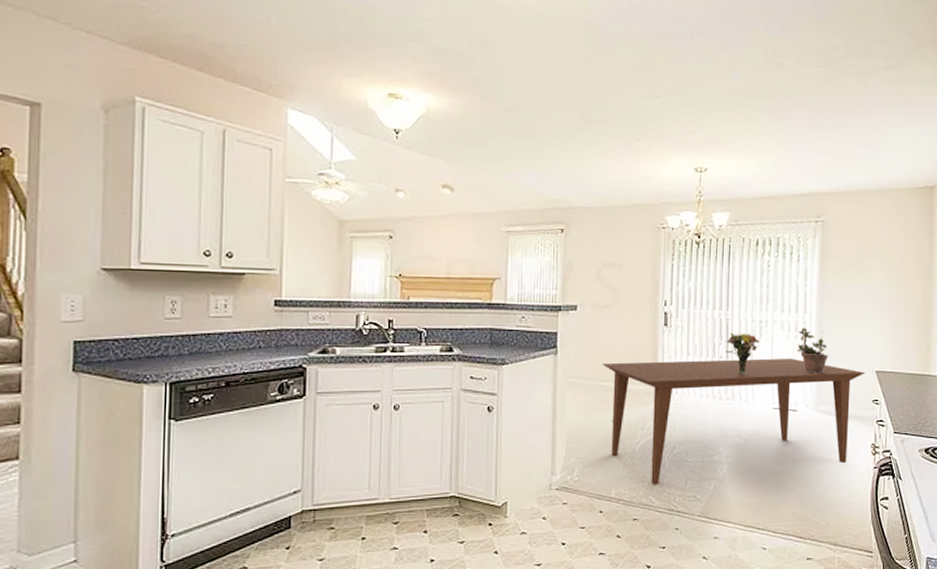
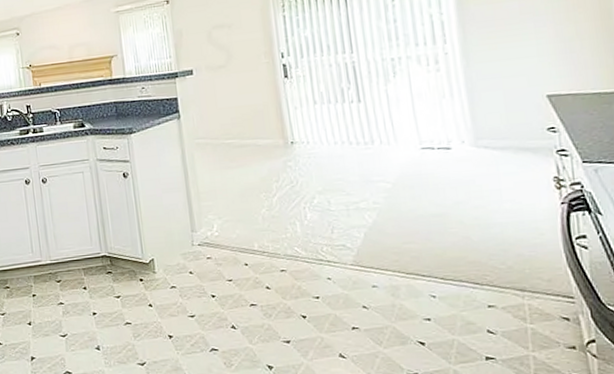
dining table: present [601,358,865,485] -> none [225,93,533,236]
bouquet: present [726,332,759,376] -> none [355,73,394,118]
potted plant: present [797,327,828,374] -> none [440,58,482,107]

